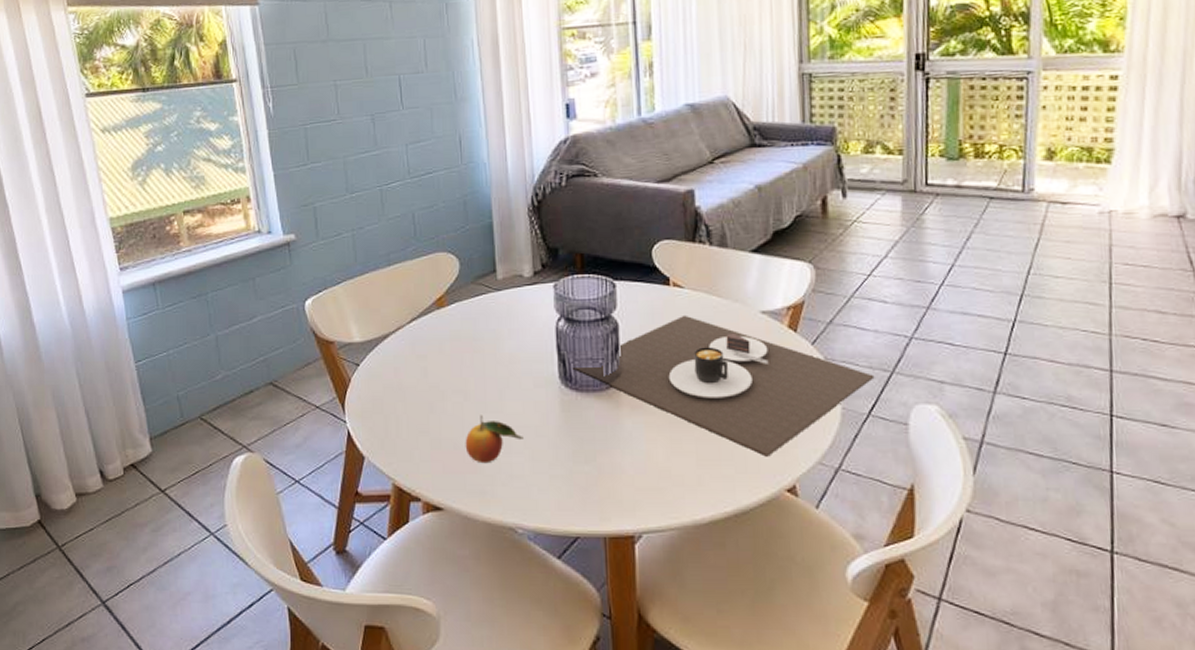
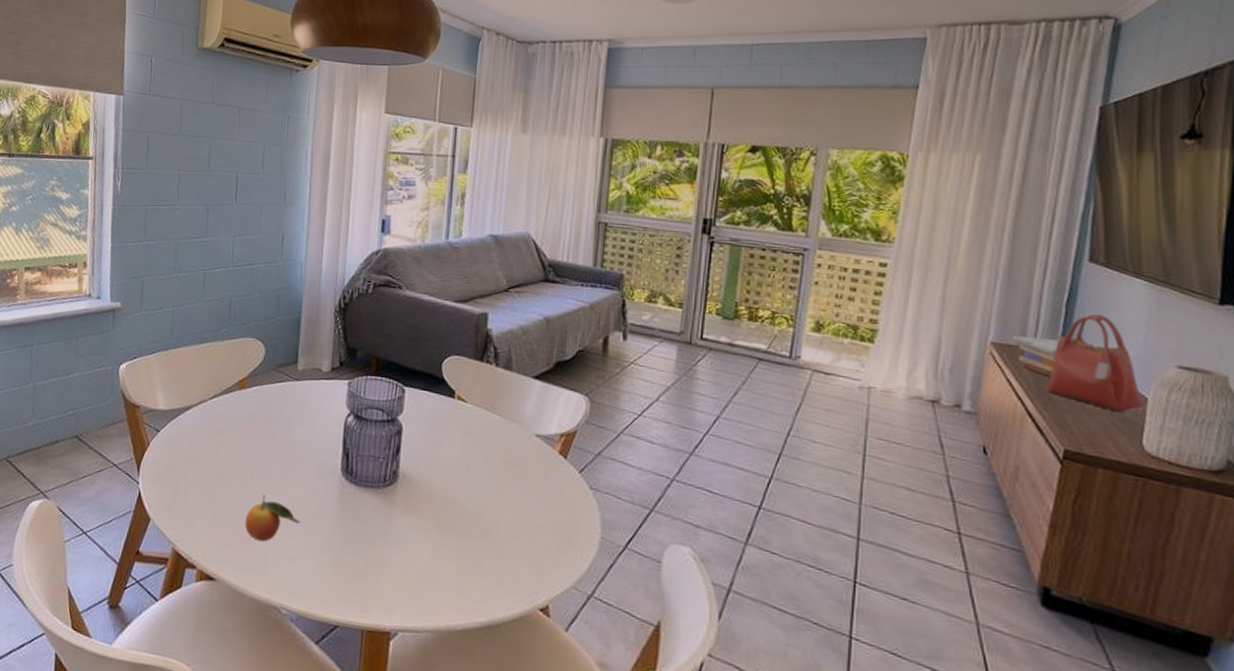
place setting: present [571,314,875,457] -> none [354,427,635,574]

